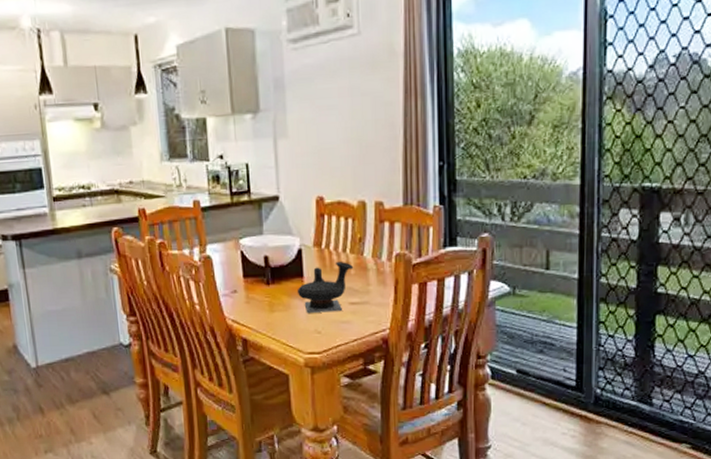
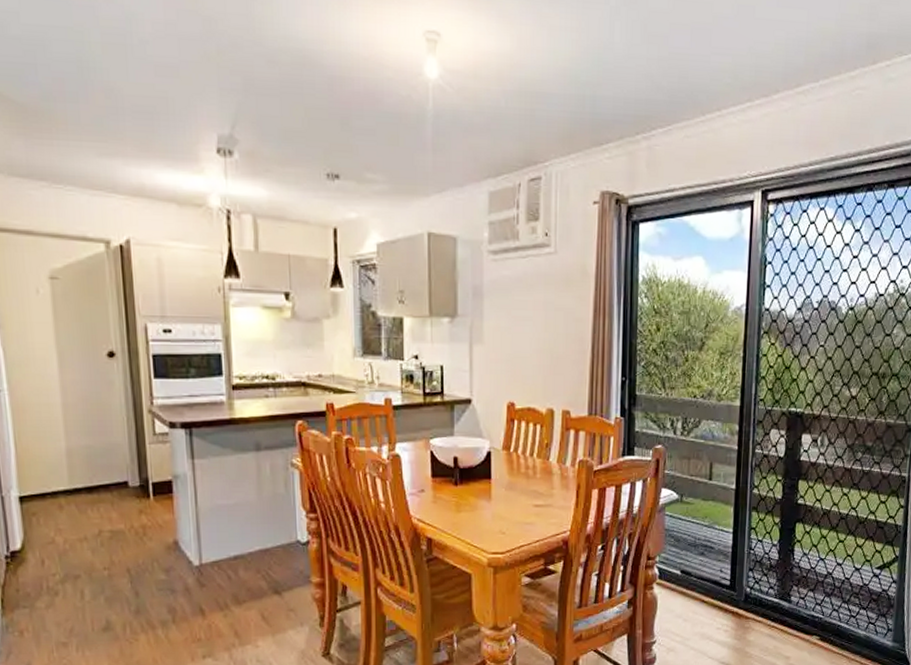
teapot: present [297,261,354,313] -> none [484,464,540,514]

